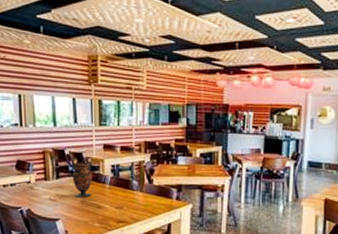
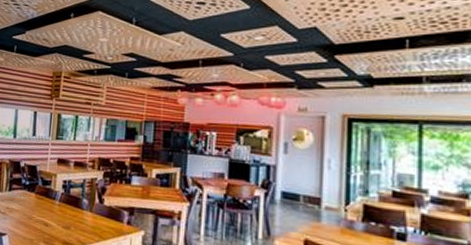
vase: present [71,156,93,197] -> none [24,169,46,213]

